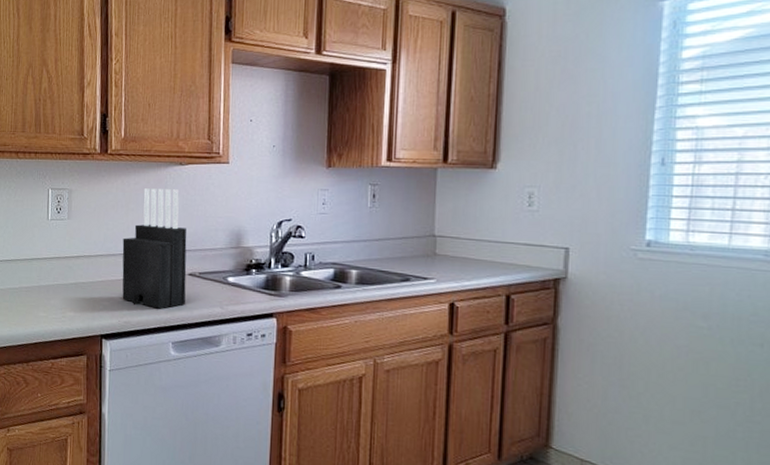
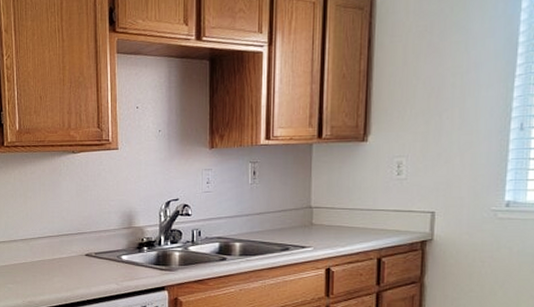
knife block: present [122,188,187,309] -> none [23,176,83,288]

